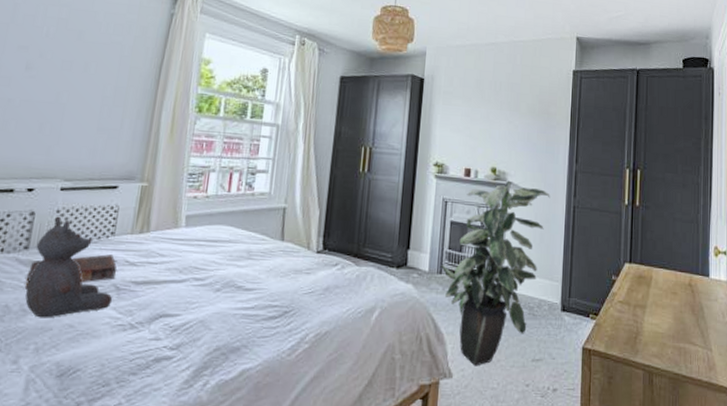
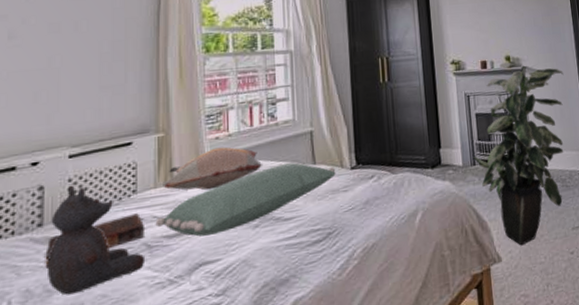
pillow: none [126,234,302,290] -> present [155,162,336,237]
decorative pillow: none [139,206,234,246] -> present [163,147,263,191]

